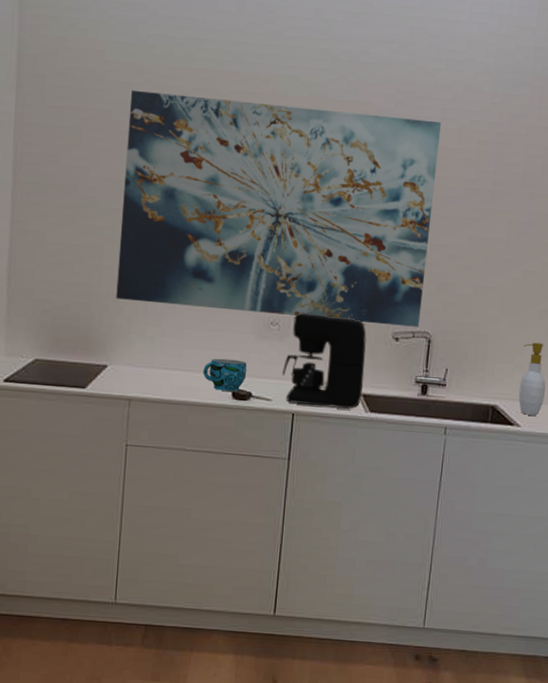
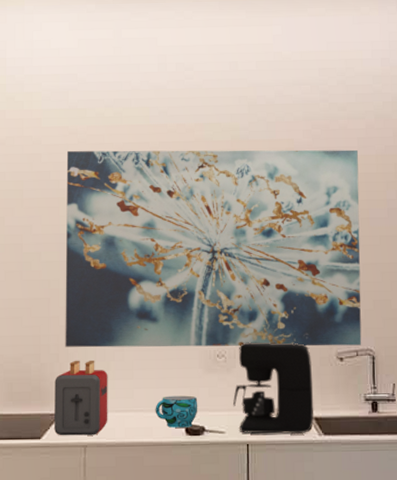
toaster: none [100,313,158,390] -> present [54,360,108,436]

